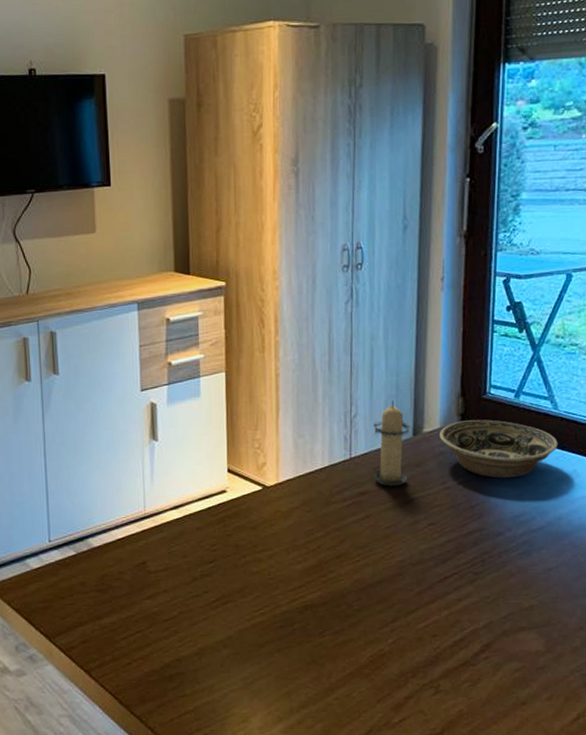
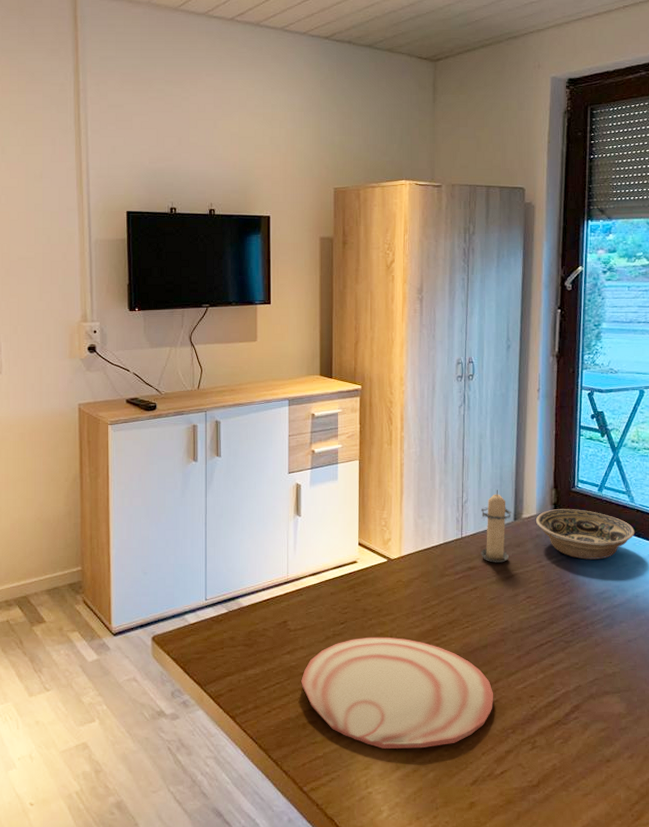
plate: none [165,575,391,699] -> present [301,637,494,749]

